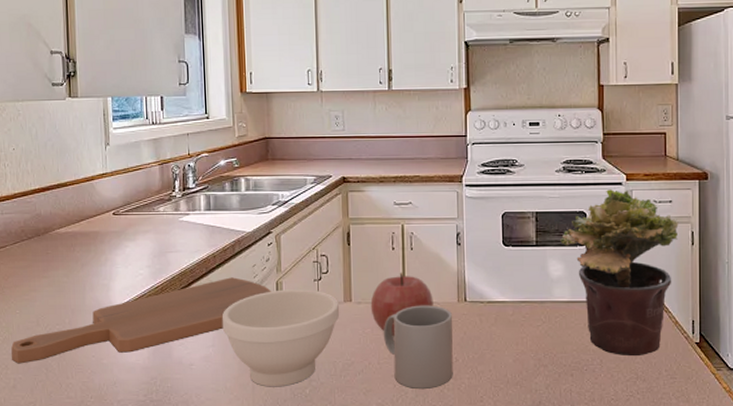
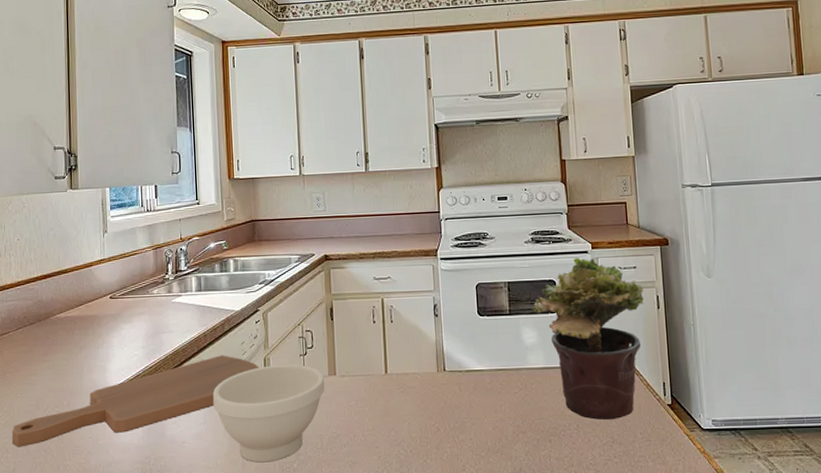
fruit: present [370,272,433,336] -> none [354,344,414,407]
mug: present [383,305,453,390] -> none [366,376,435,460]

